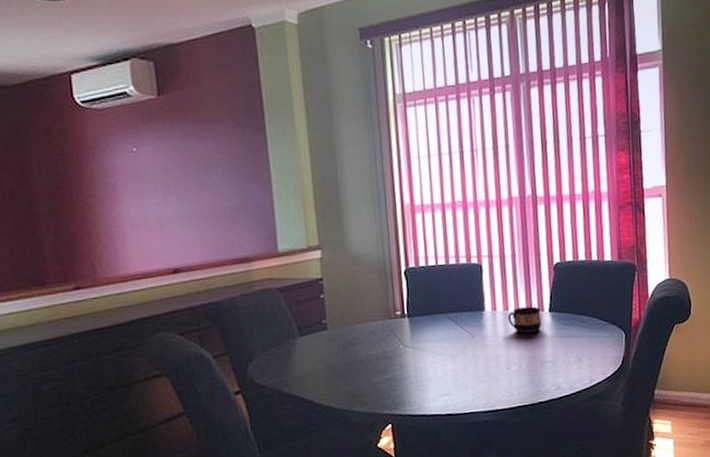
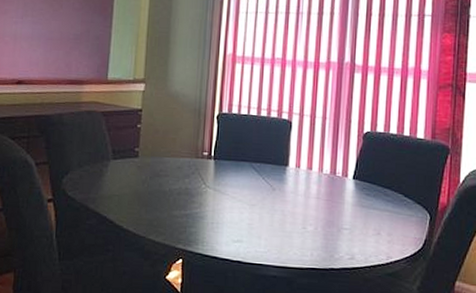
cup: present [508,306,542,333] -> none [310,169,344,196]

